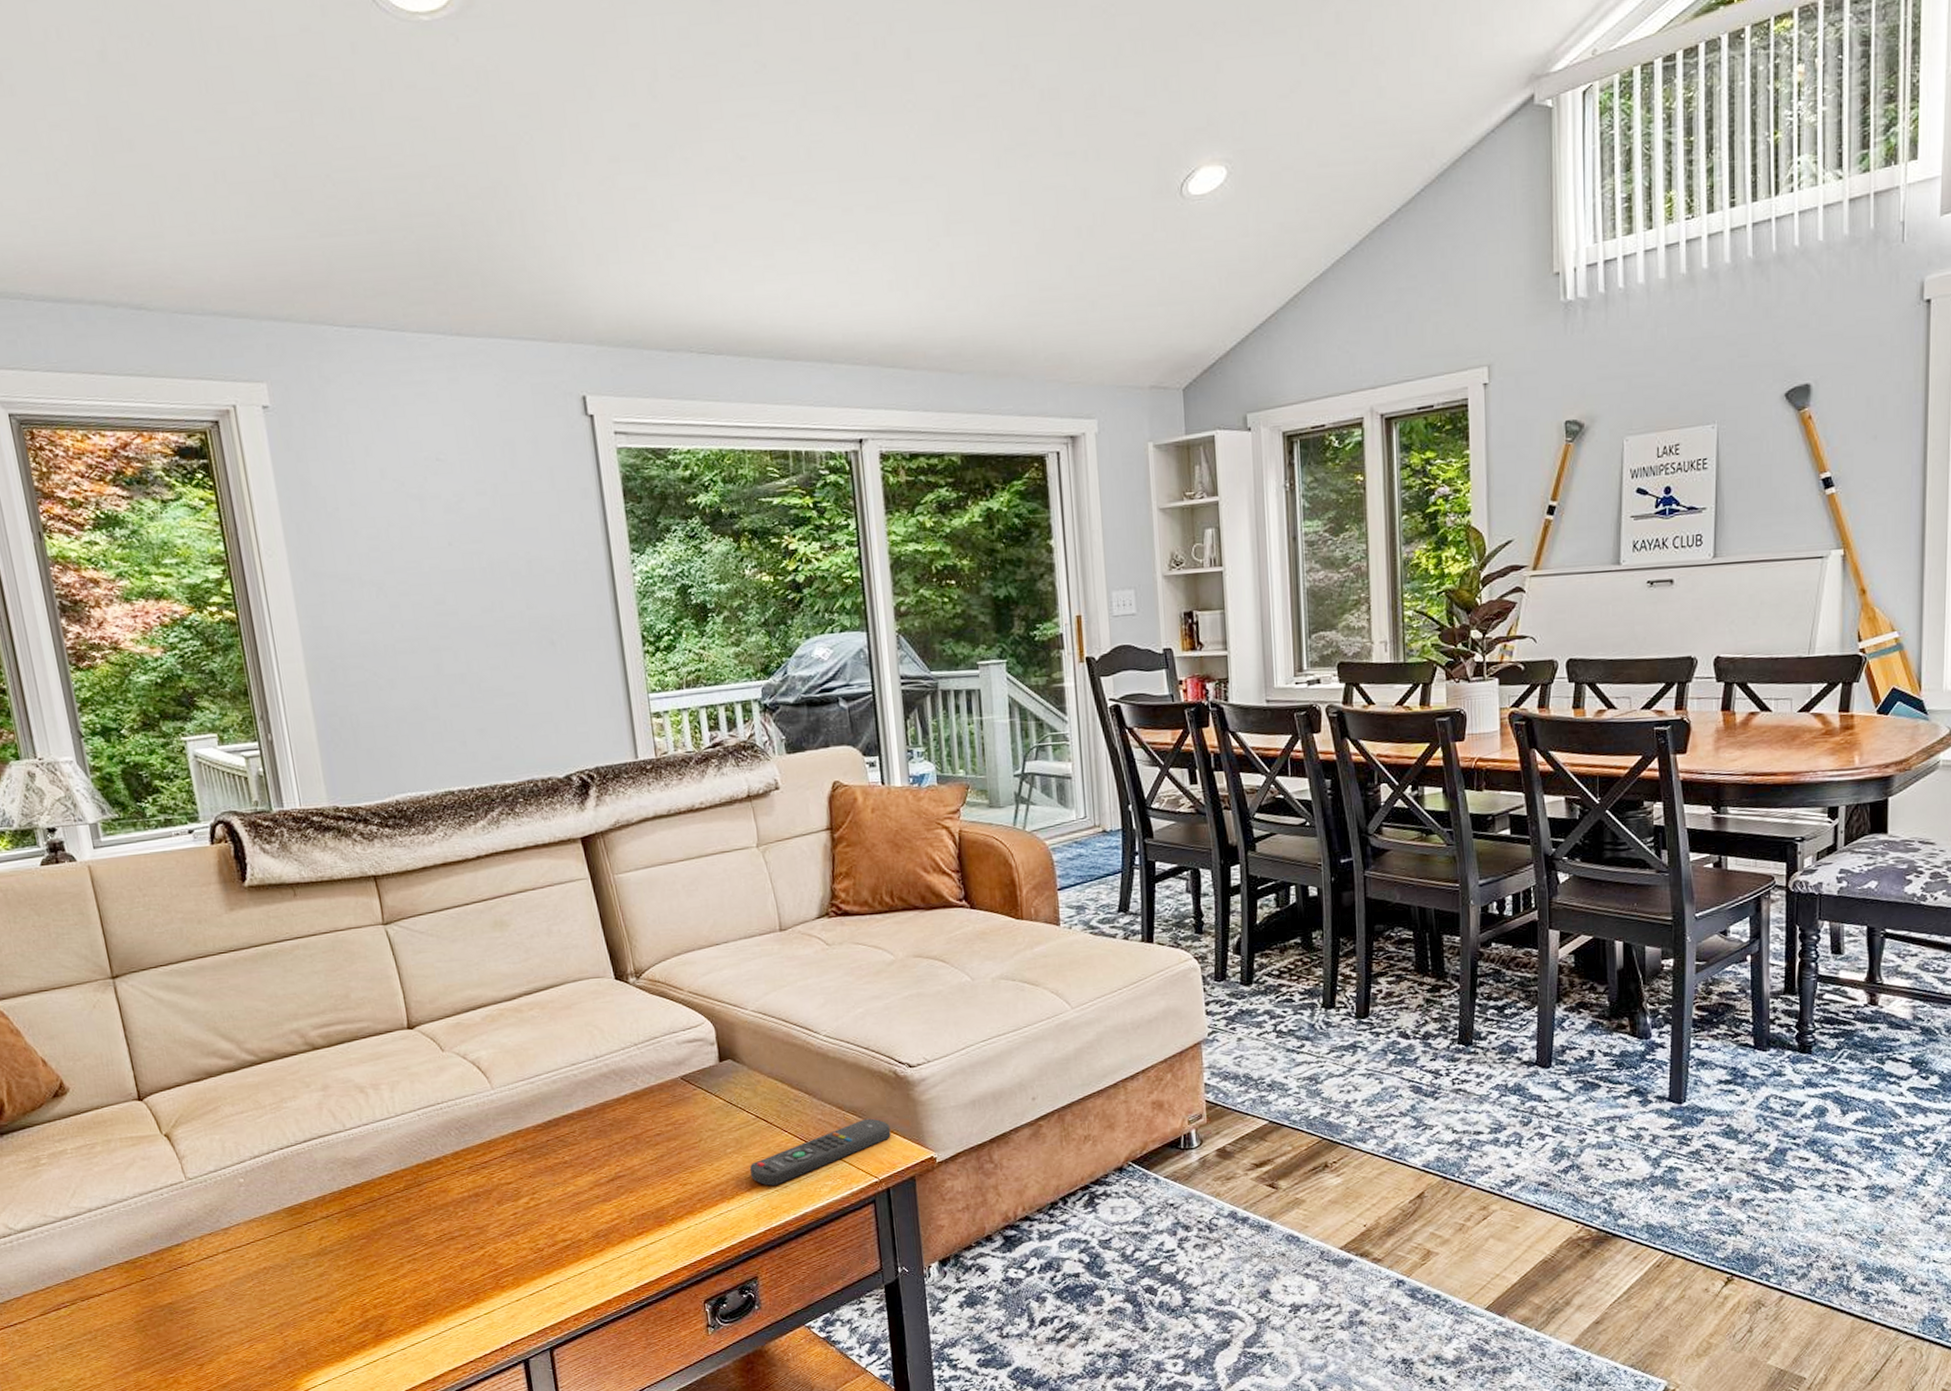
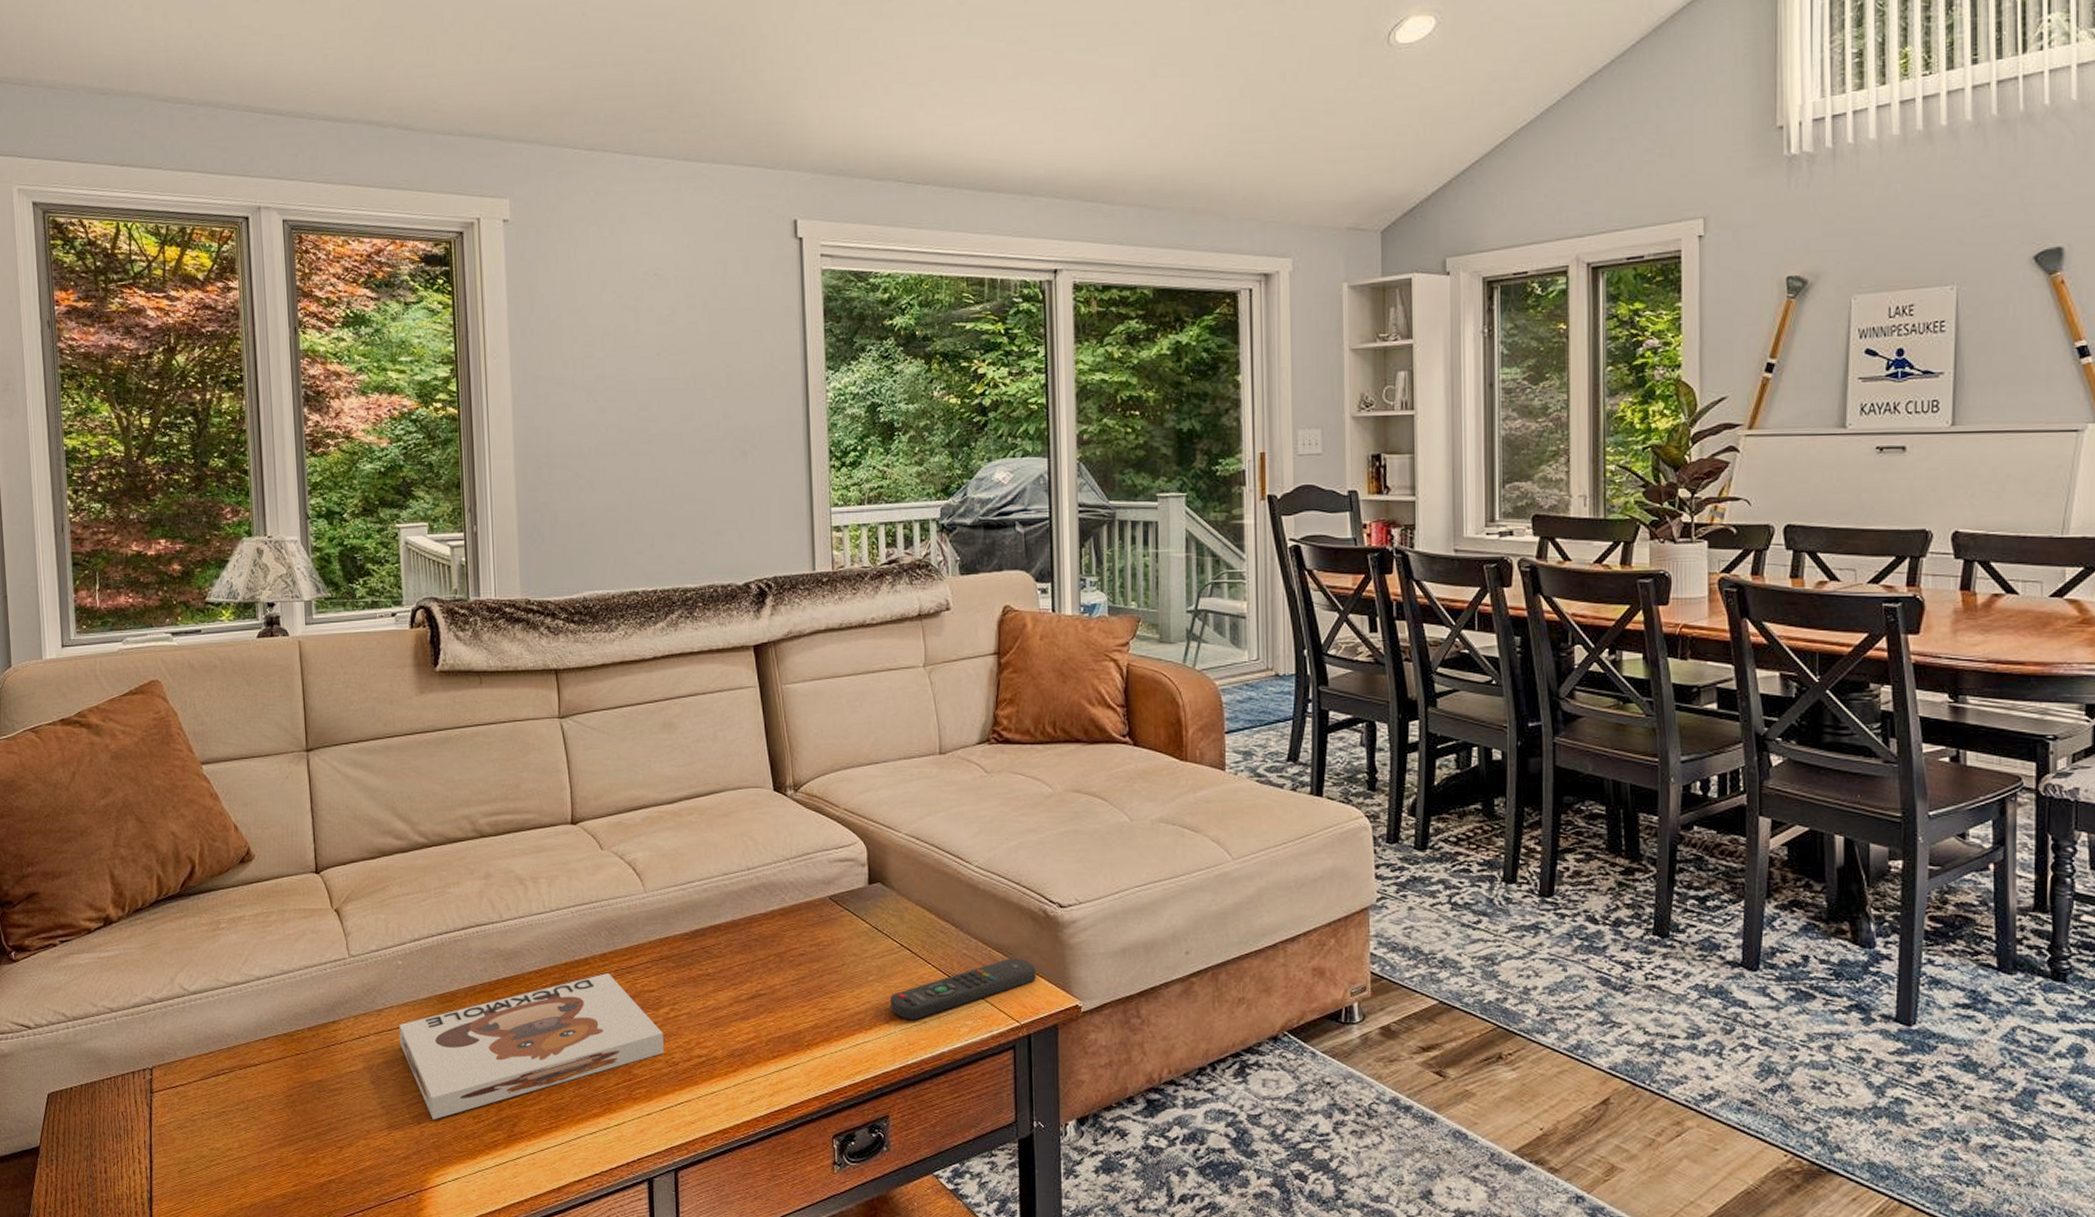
board game: none [248,1170,528,1329] -> present [399,973,664,1120]

